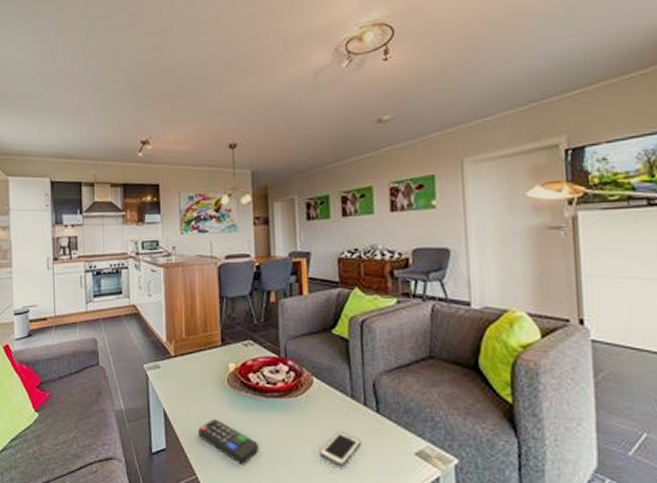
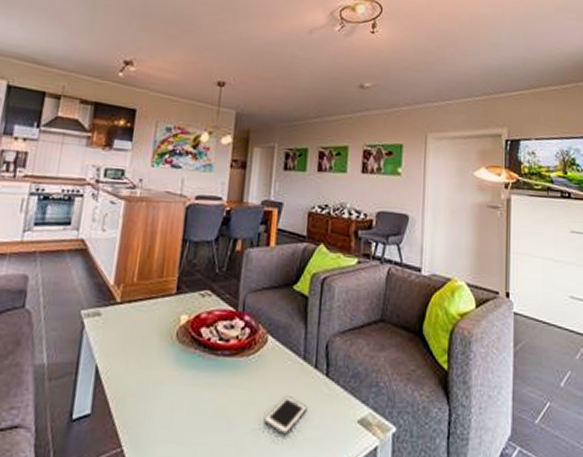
remote control: present [198,419,259,464] -> none [133,379,200,434]

